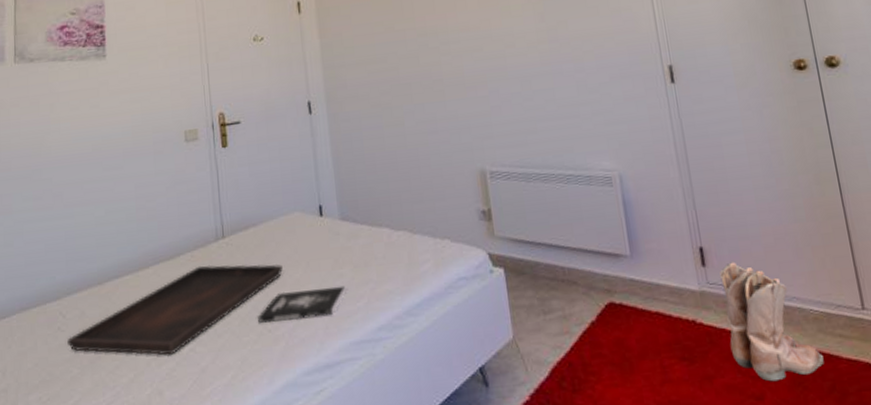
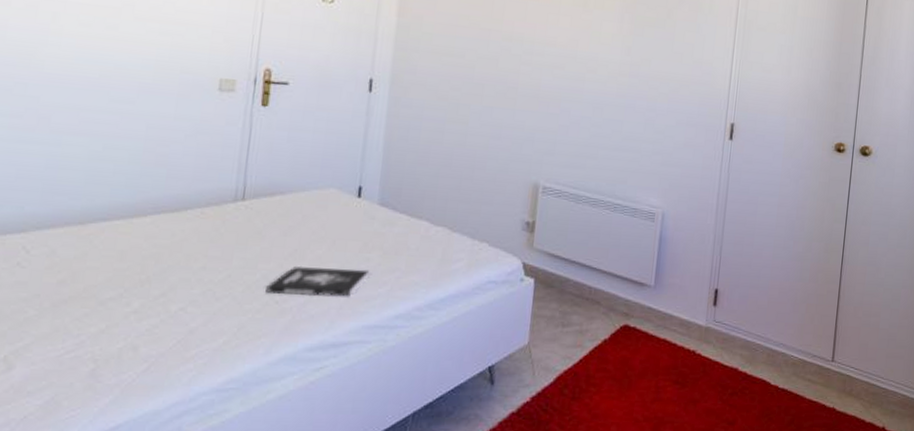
serving tray: present [67,264,283,355] -> none [26,224,305,311]
boots: present [720,261,824,382] -> none [718,306,791,411]

